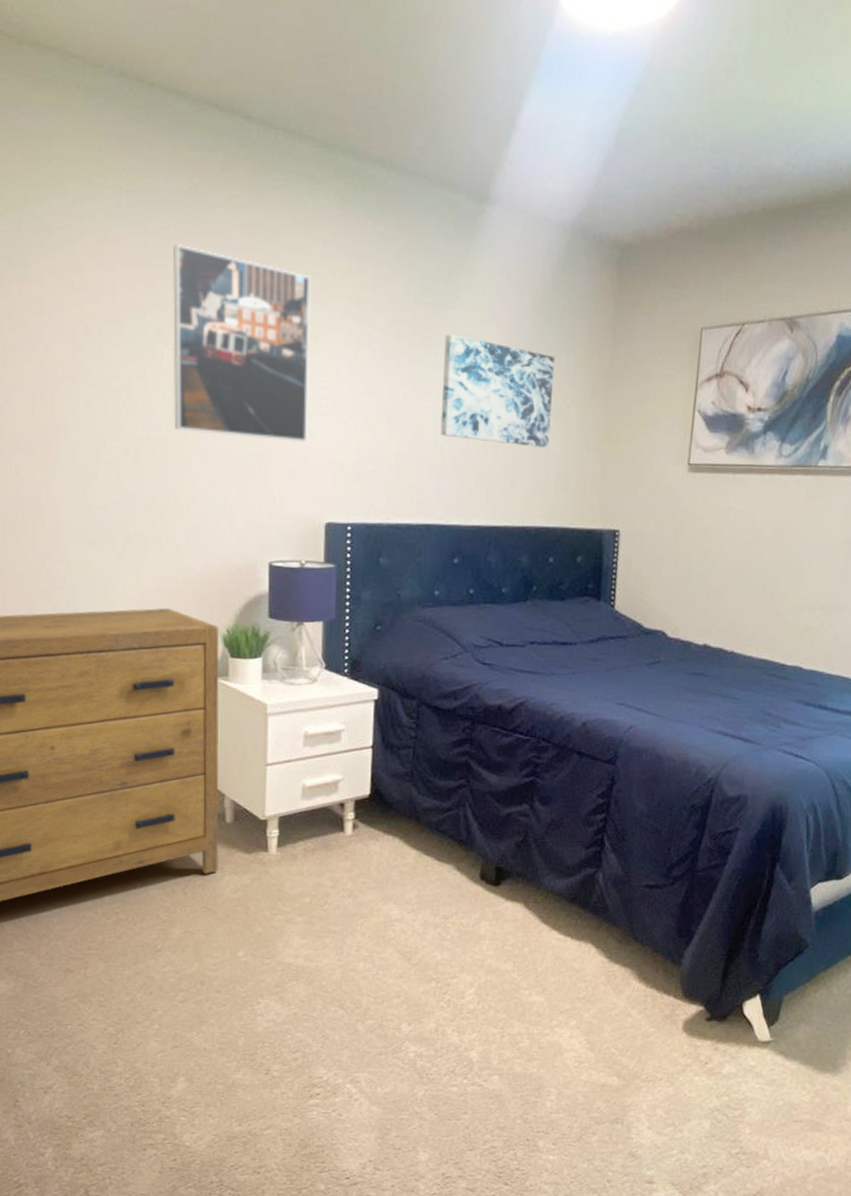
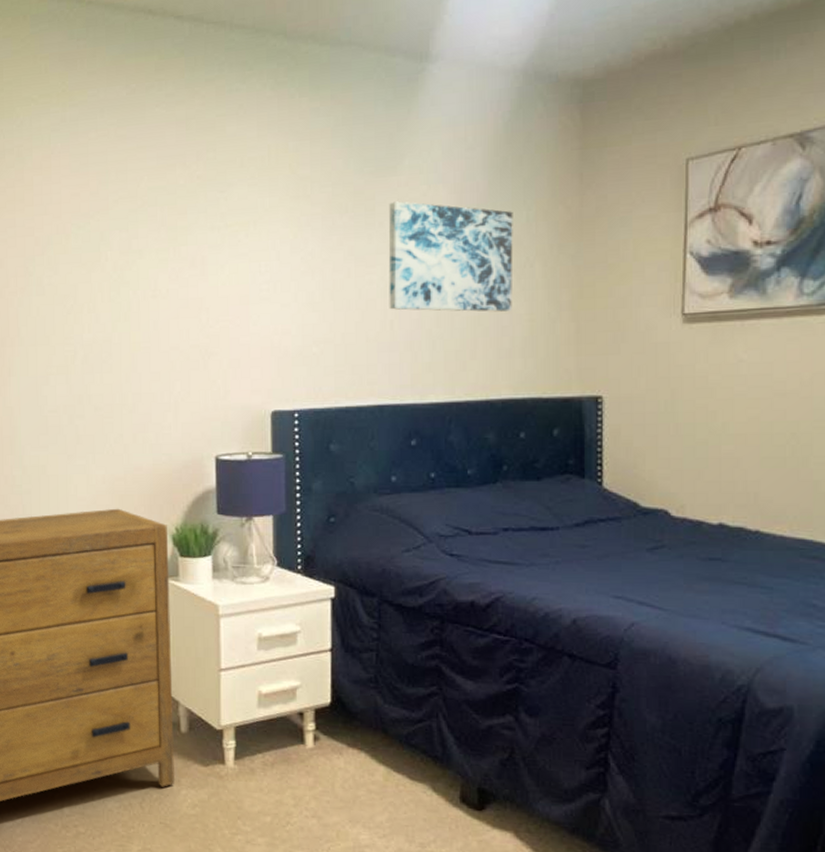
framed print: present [173,245,311,443] -> none [114,149,250,331]

